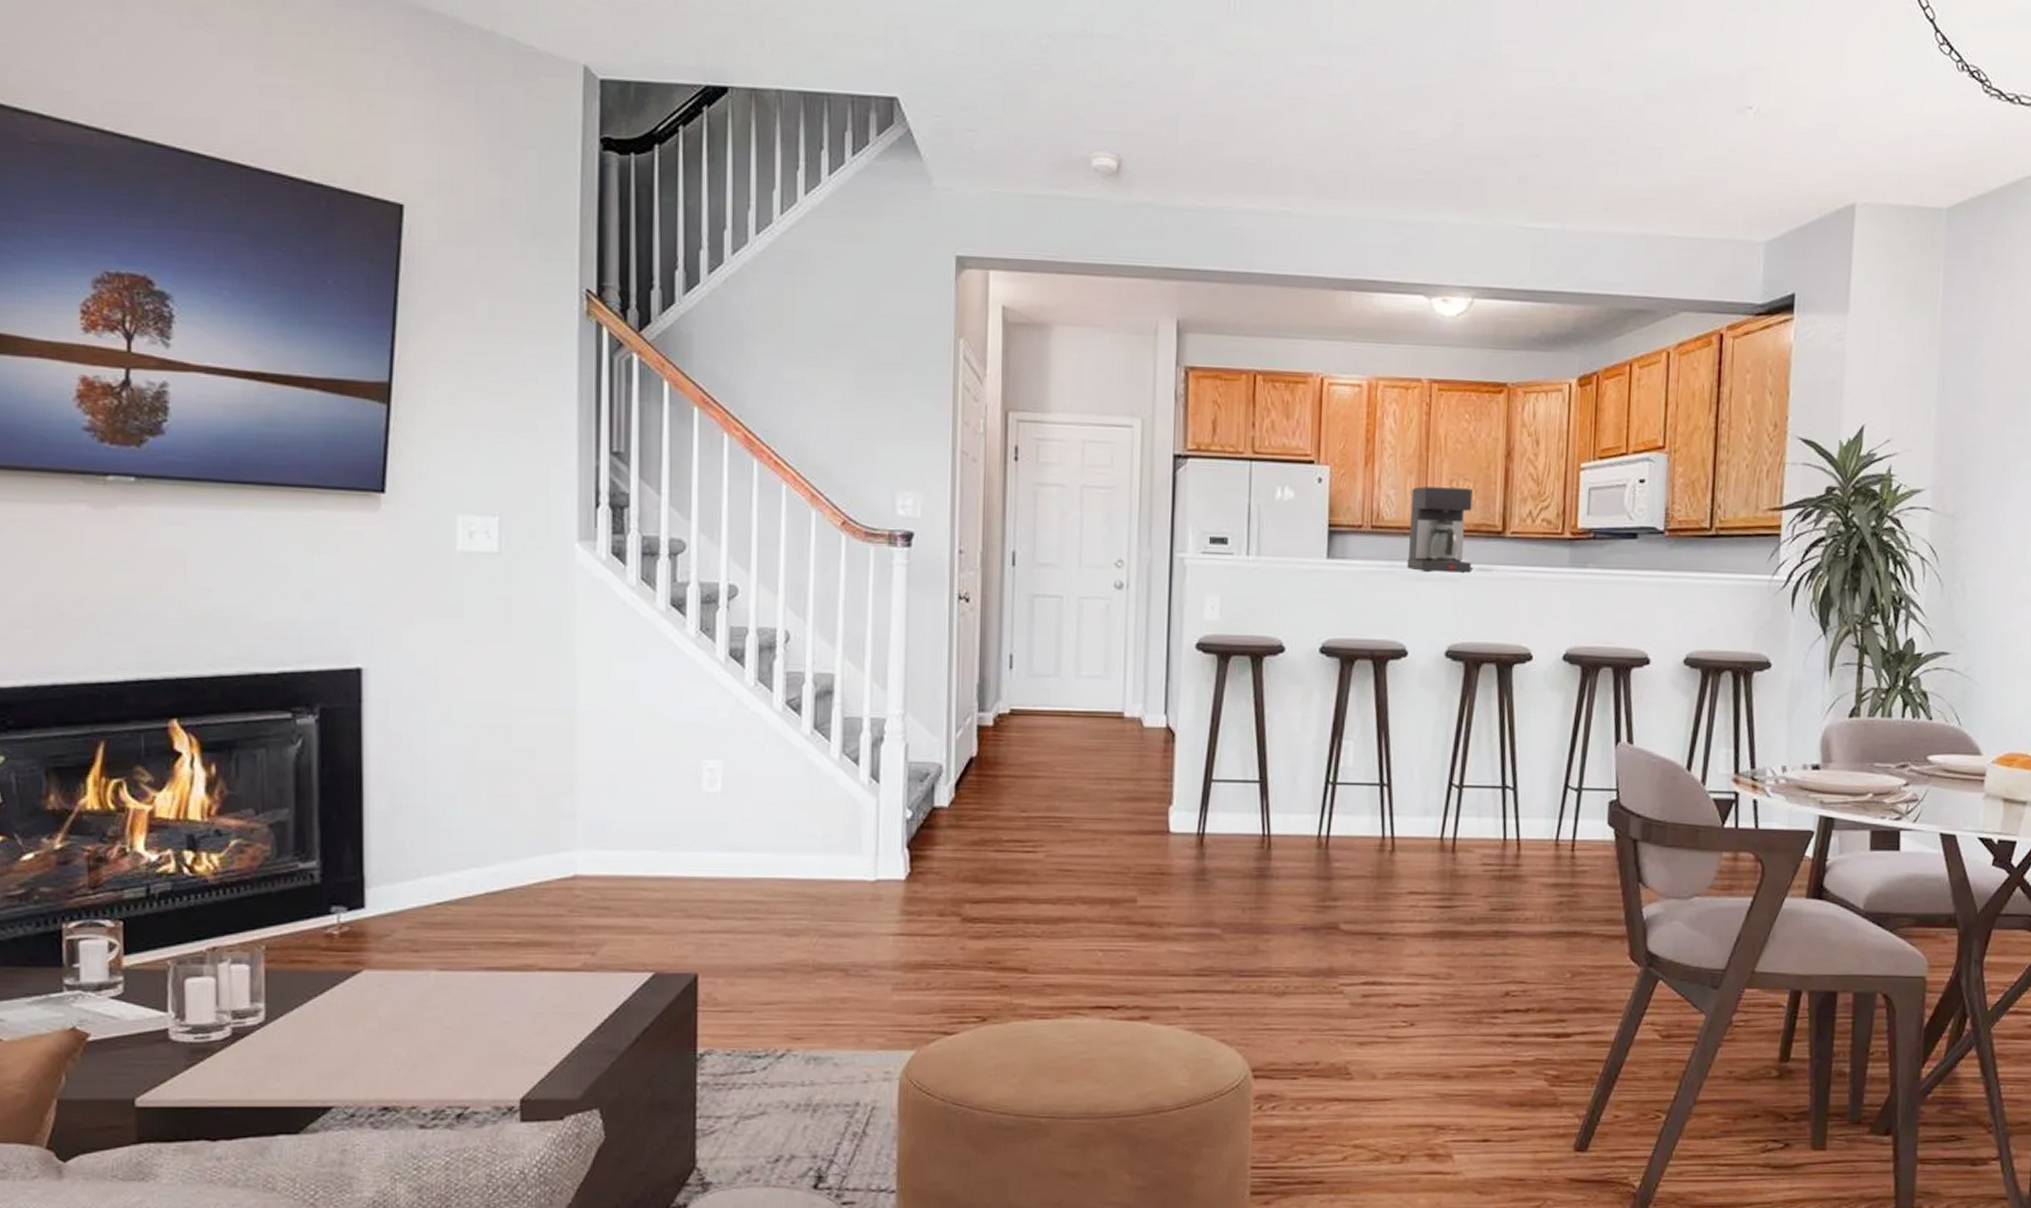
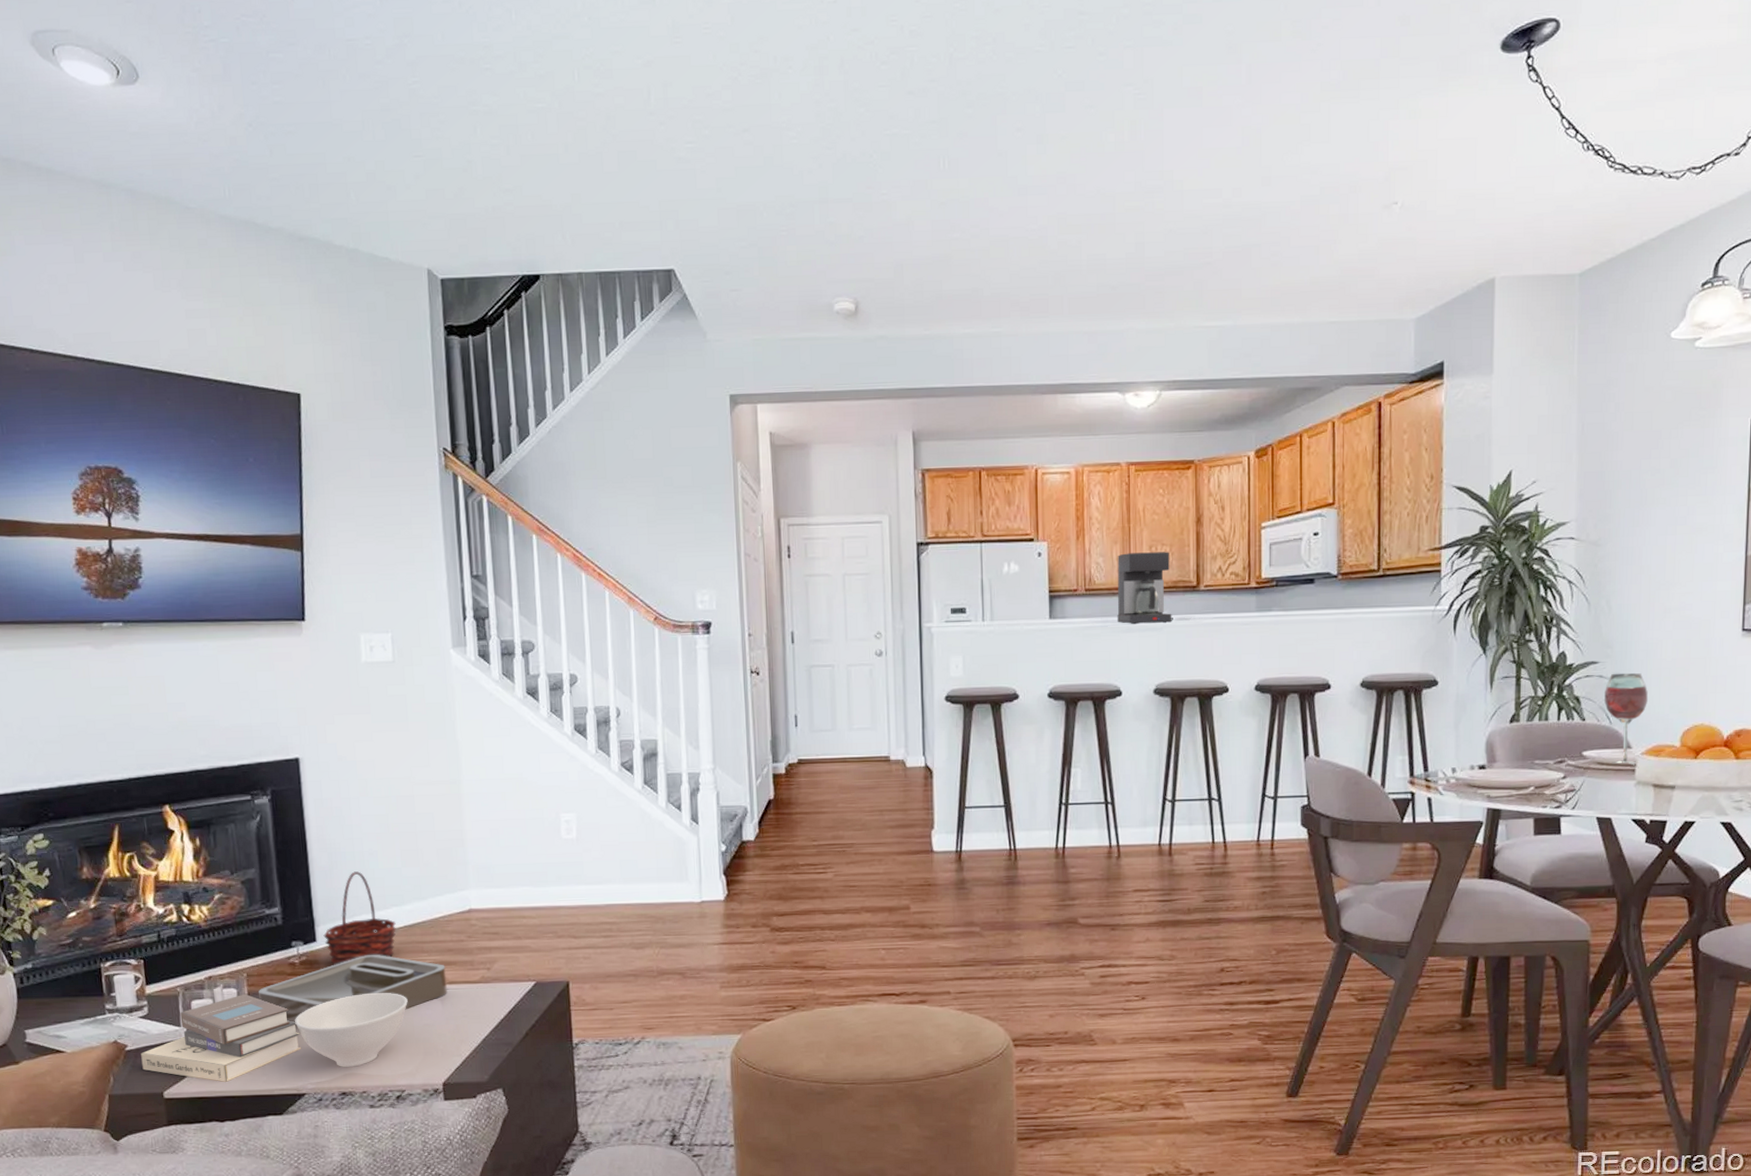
books: none [108,972,333,1089] -> present [141,993,302,1083]
decorative tray: none [280,927,536,1020] -> present [258,954,447,1028]
bowl: none [327,977,482,1074] -> present [295,992,408,1067]
basket: none [375,819,474,940] -> present [323,871,396,965]
wineglass: none [1954,667,2003,778] -> present [1604,672,1649,768]

